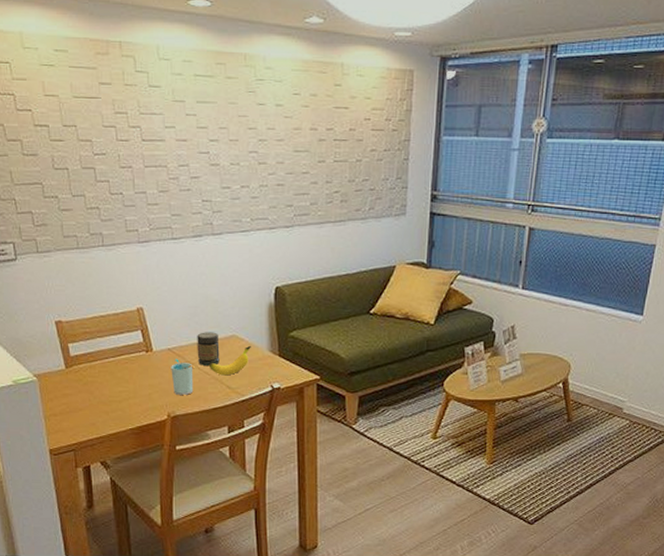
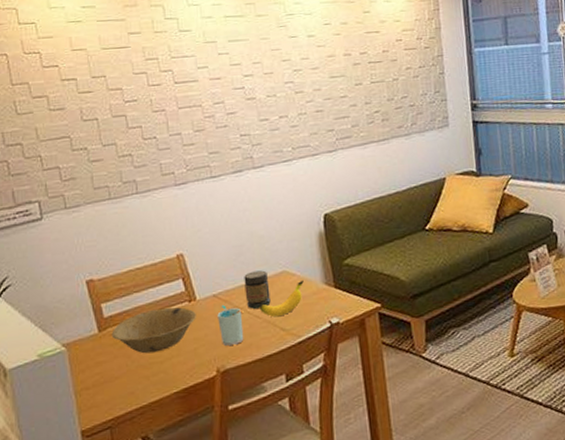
bowl: none [77,354,152,393] -> present [111,307,196,354]

